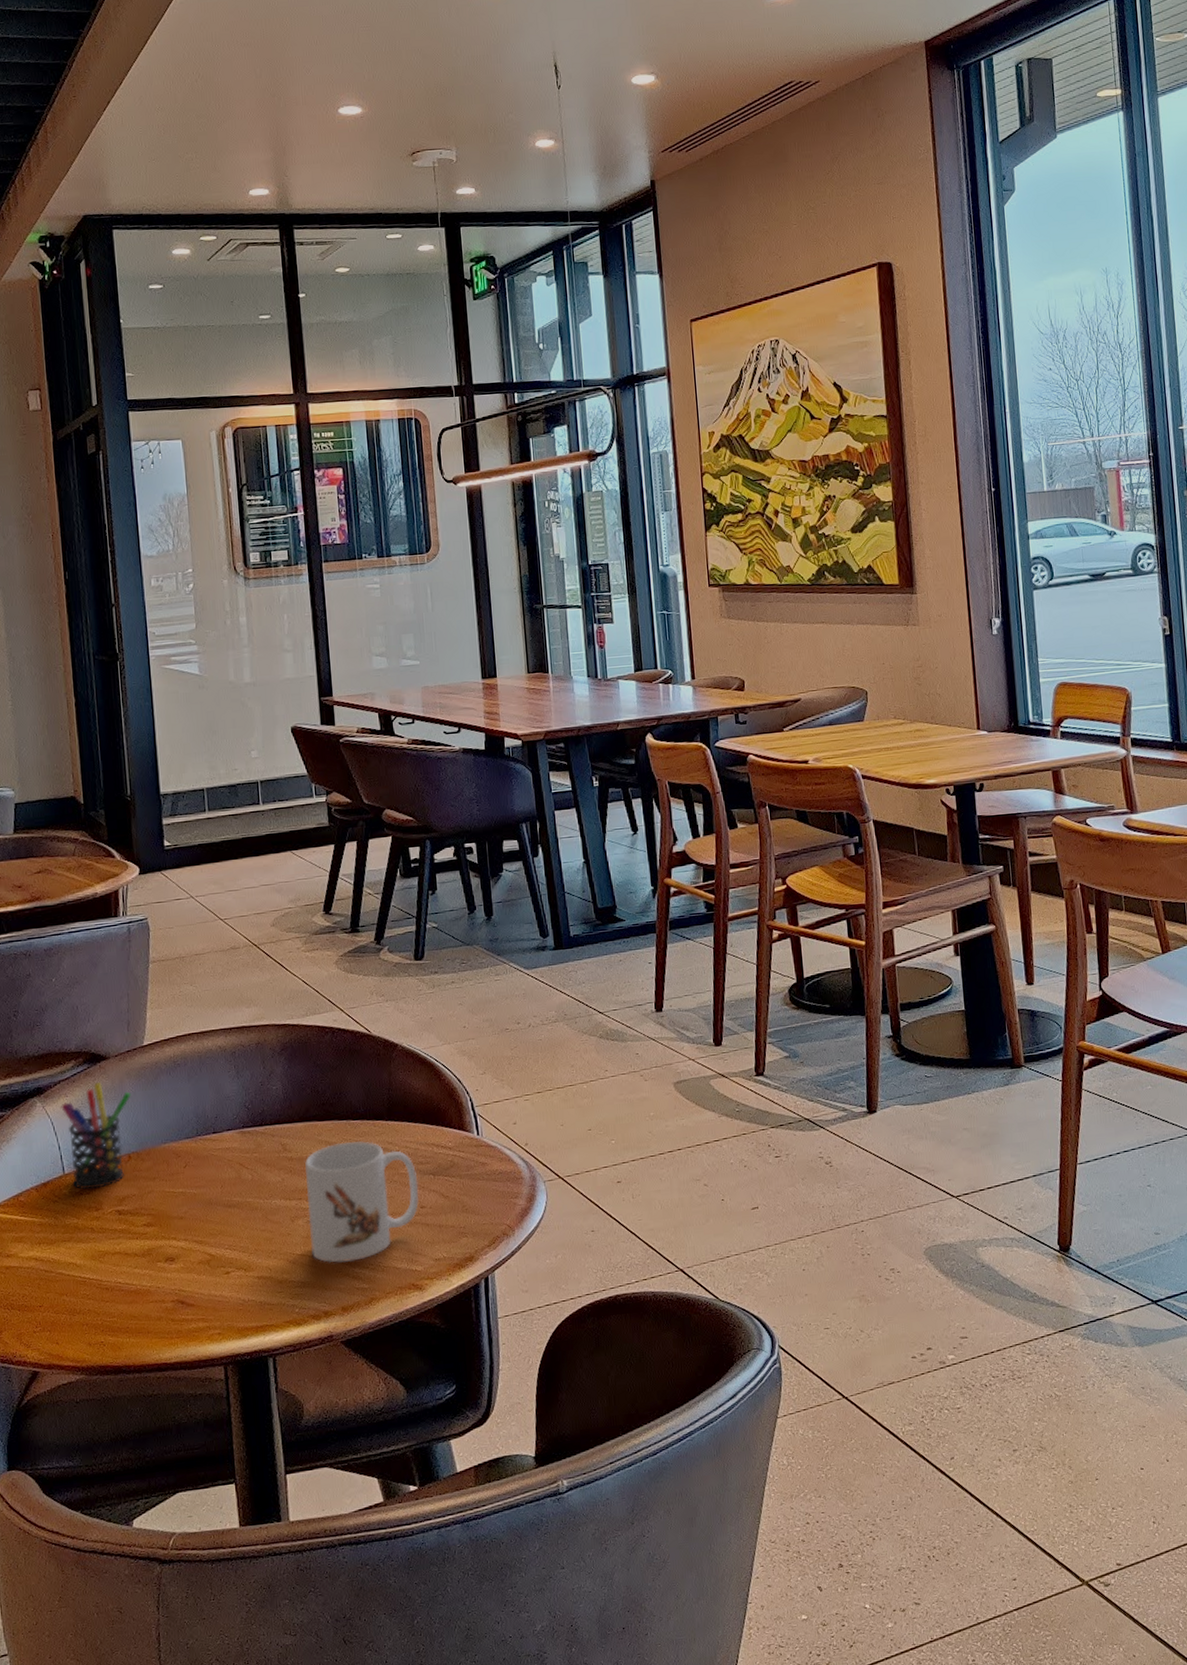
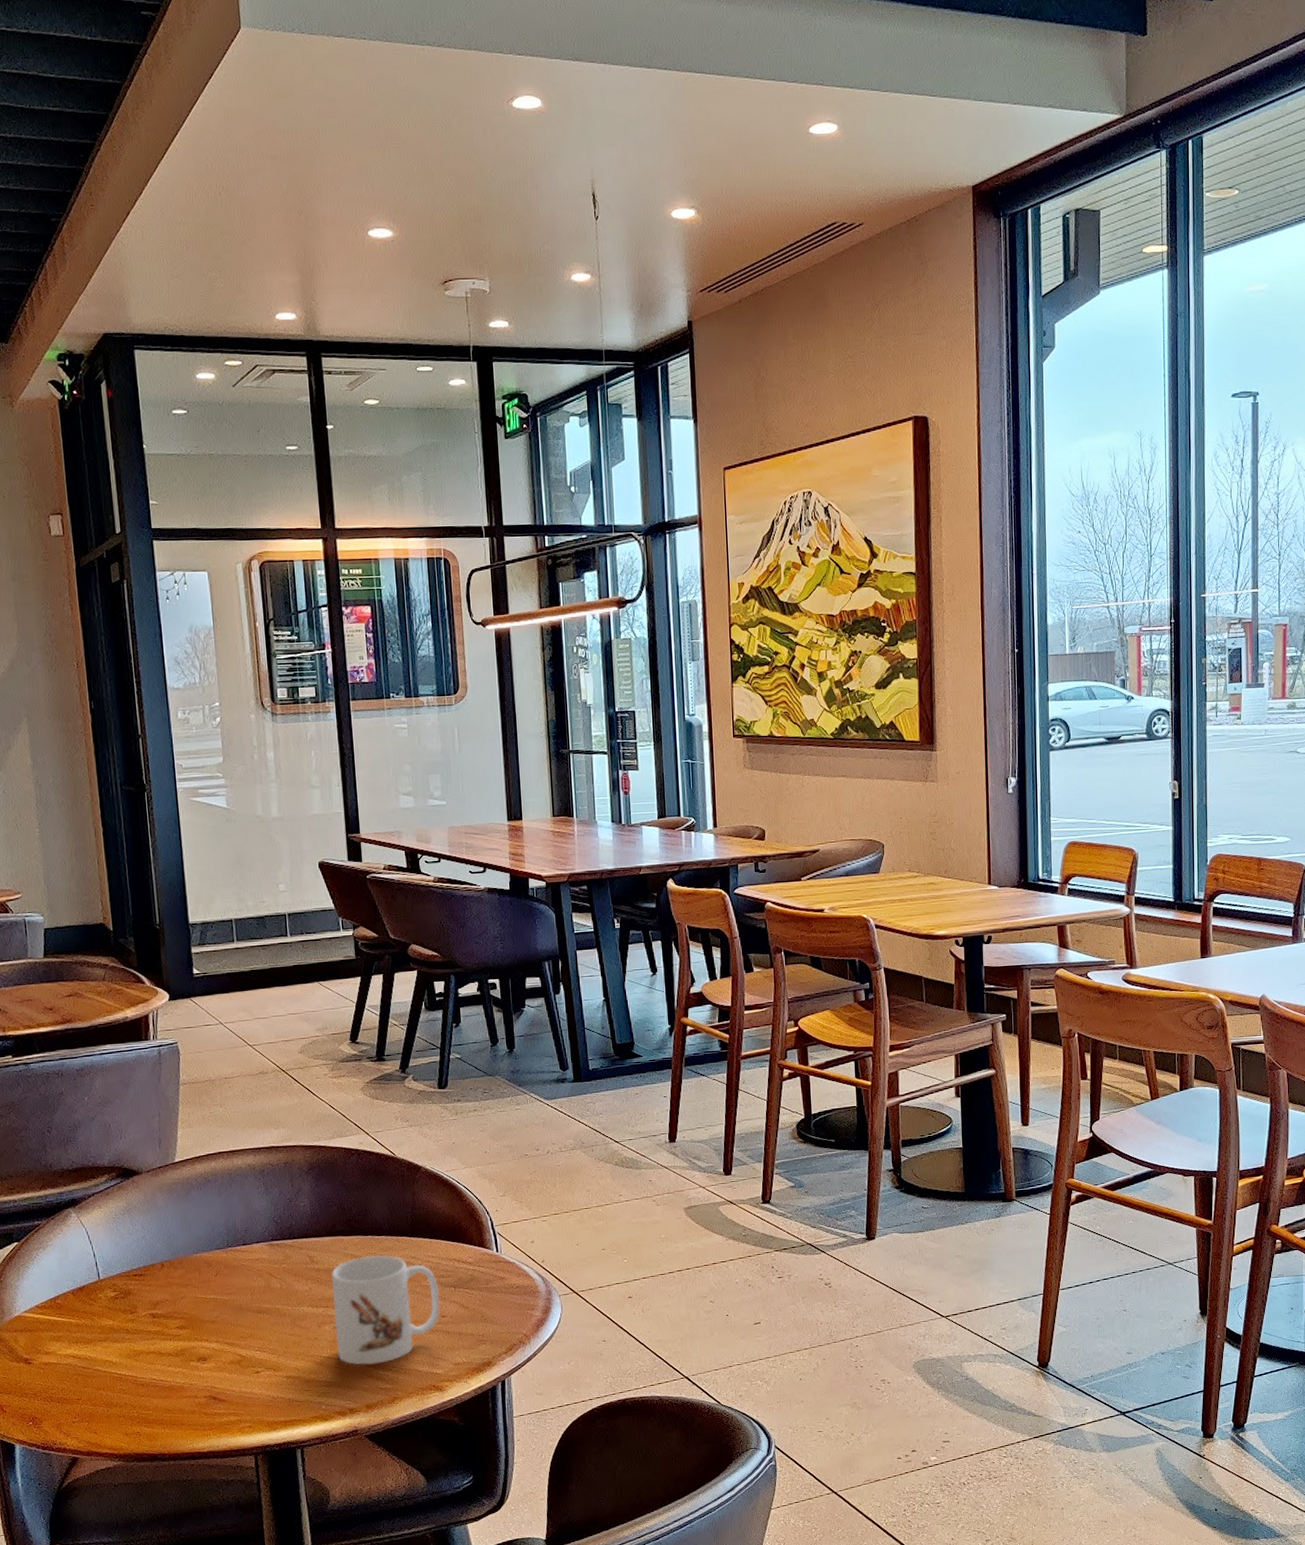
pen holder: present [61,1082,131,1190] -> none [95,1196,163,1294]

